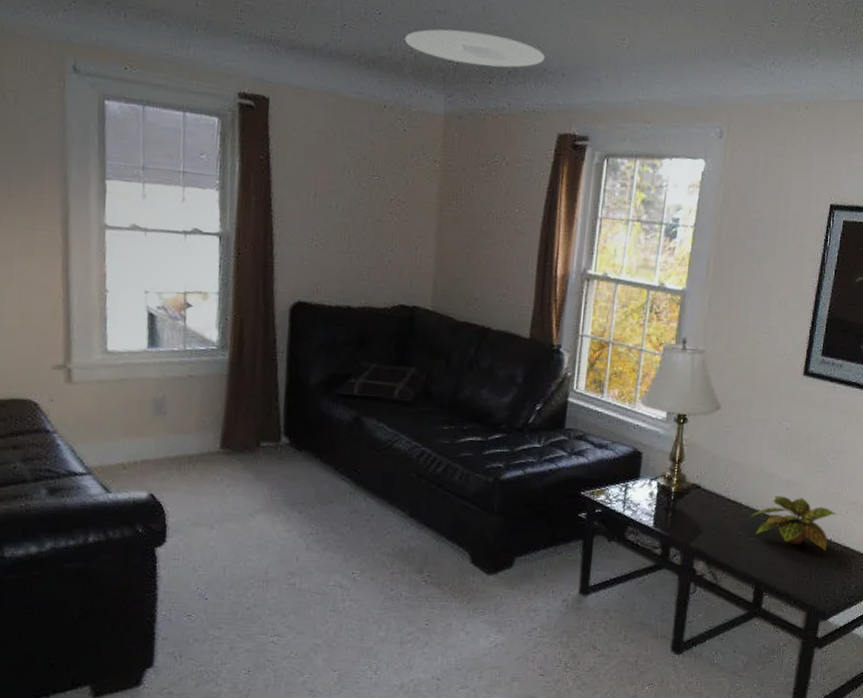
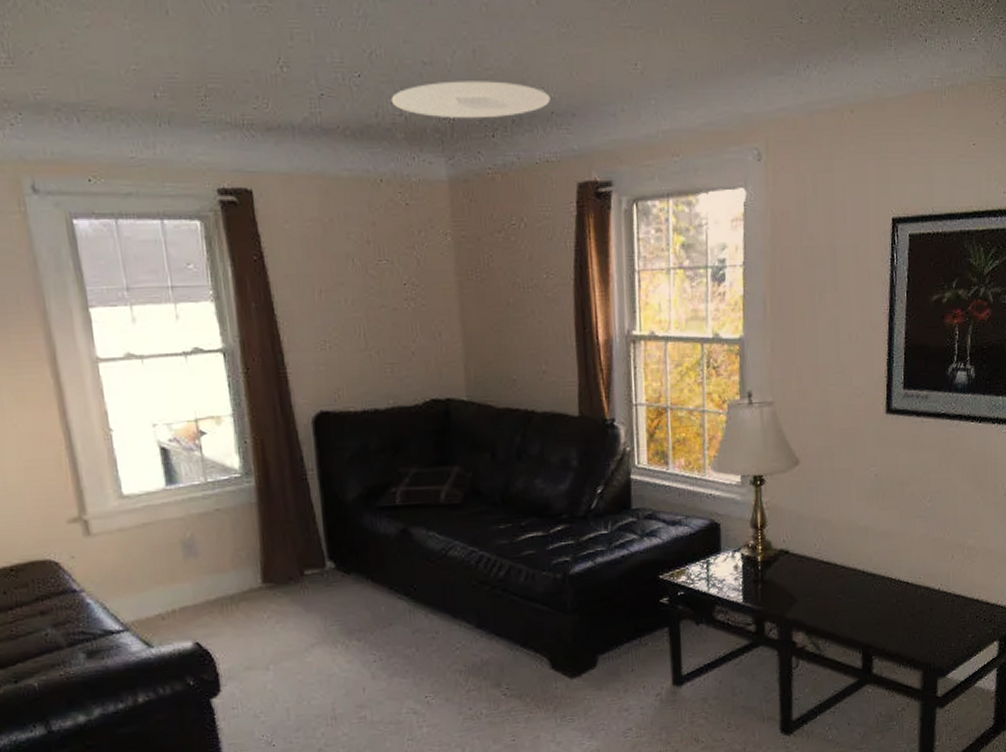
plant: present [751,495,837,551] -> none [848,548,942,602]

